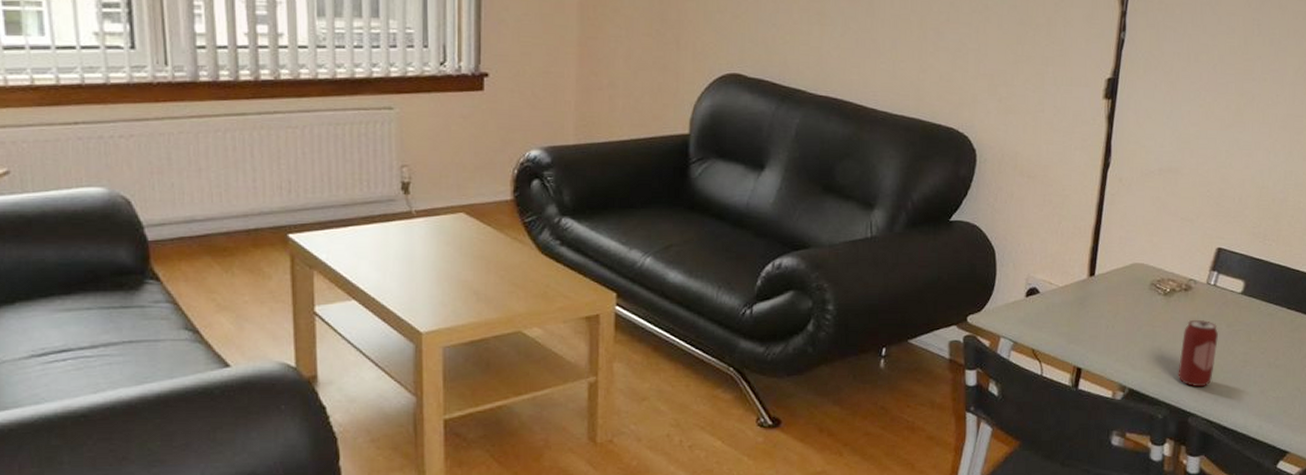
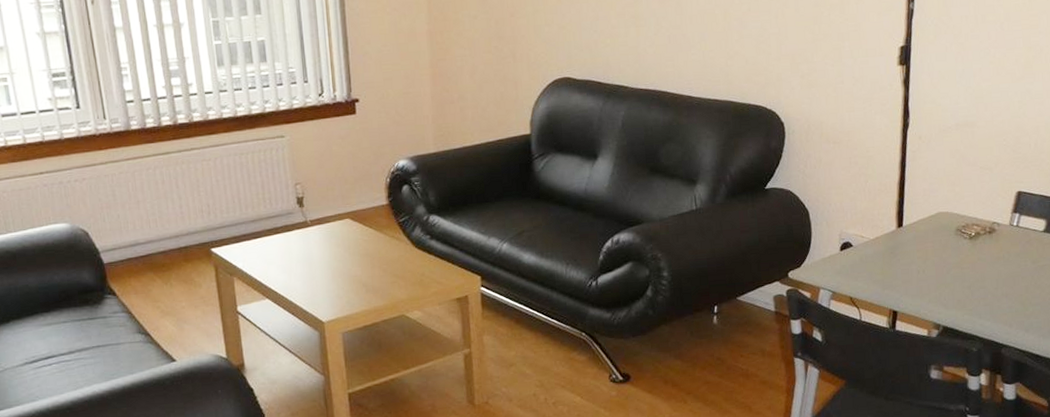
beverage can: present [1178,319,1218,387] -> none [988,258,1025,321]

